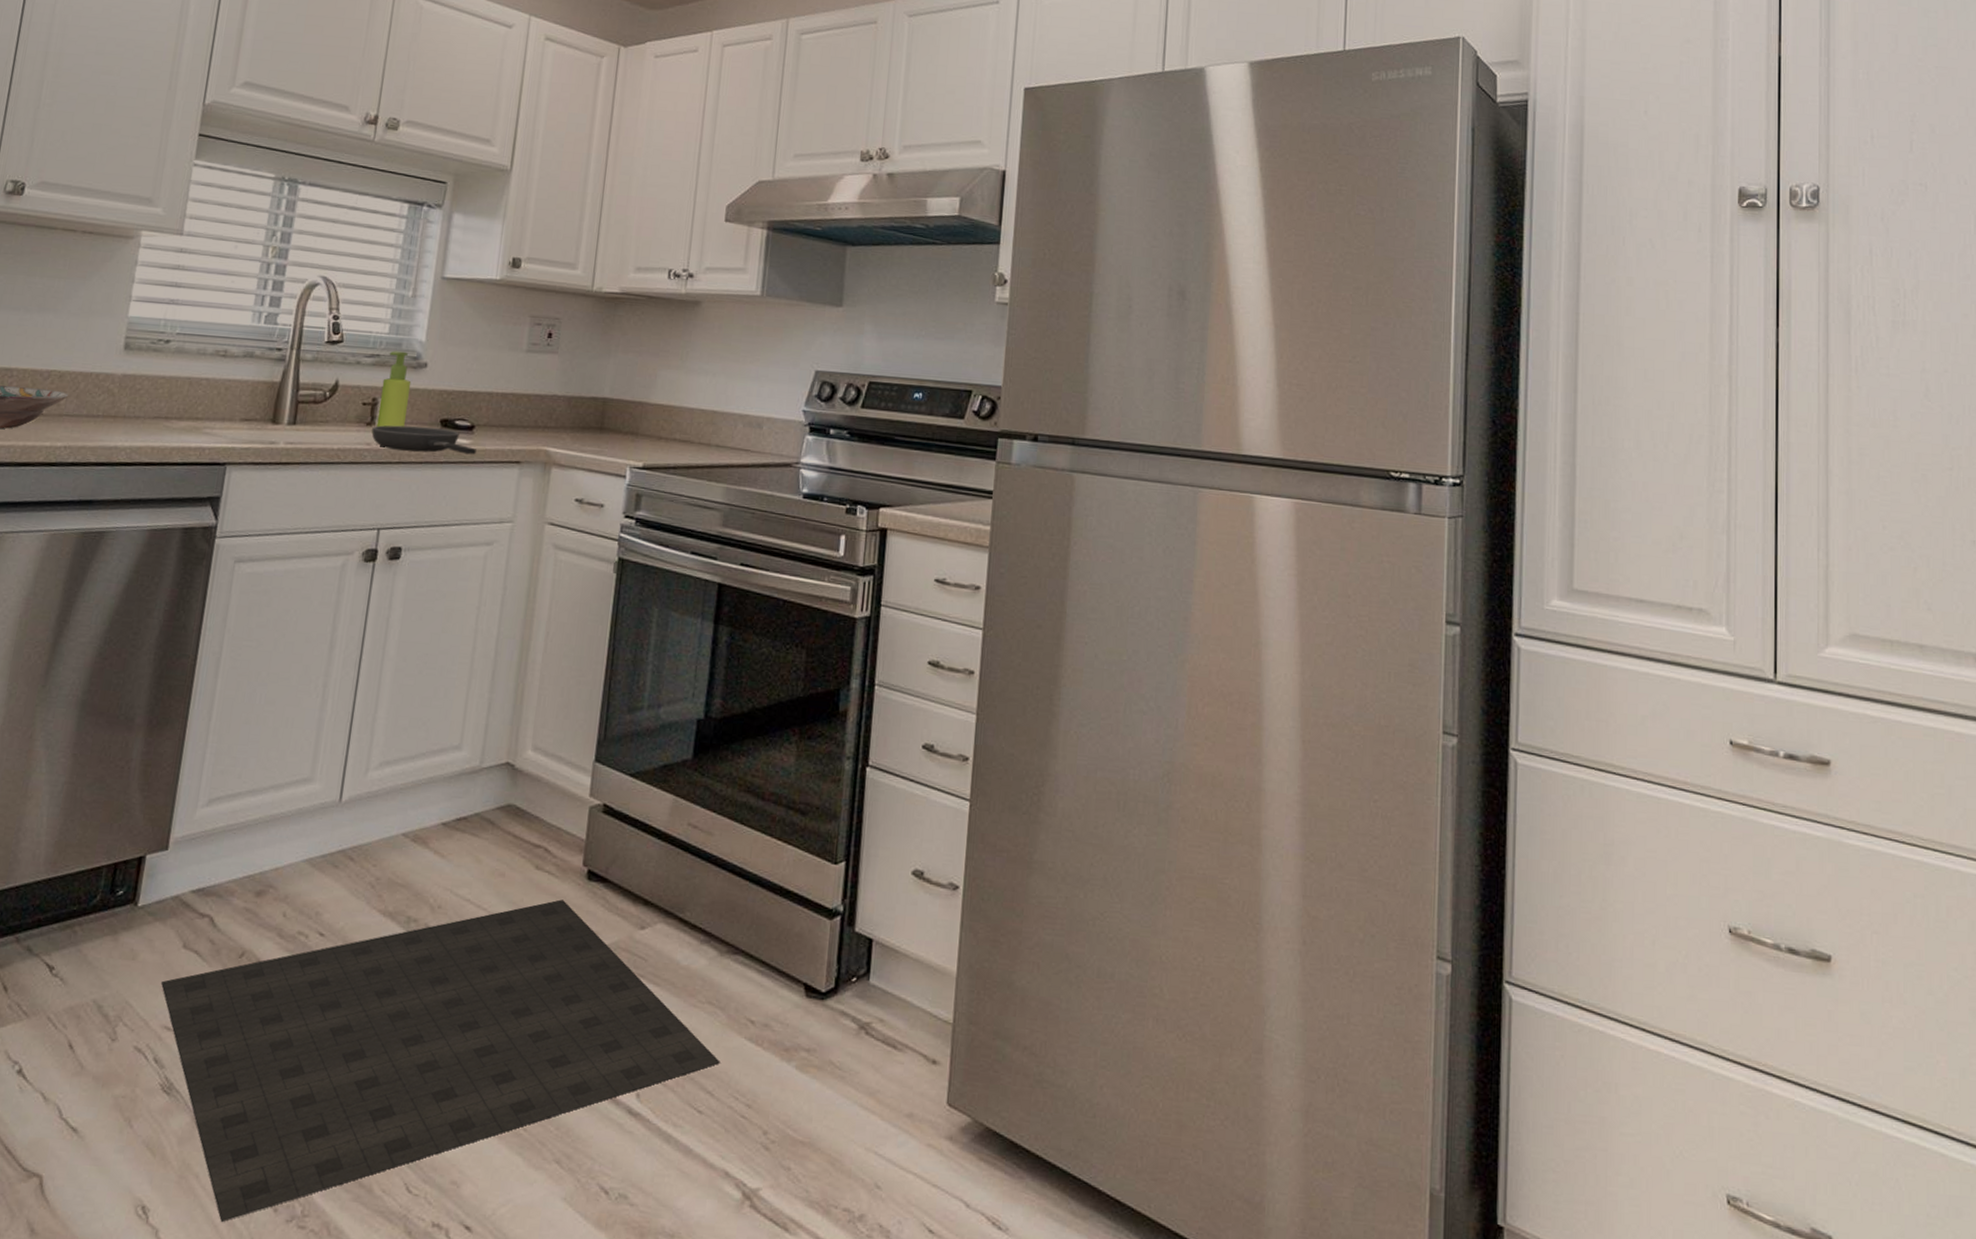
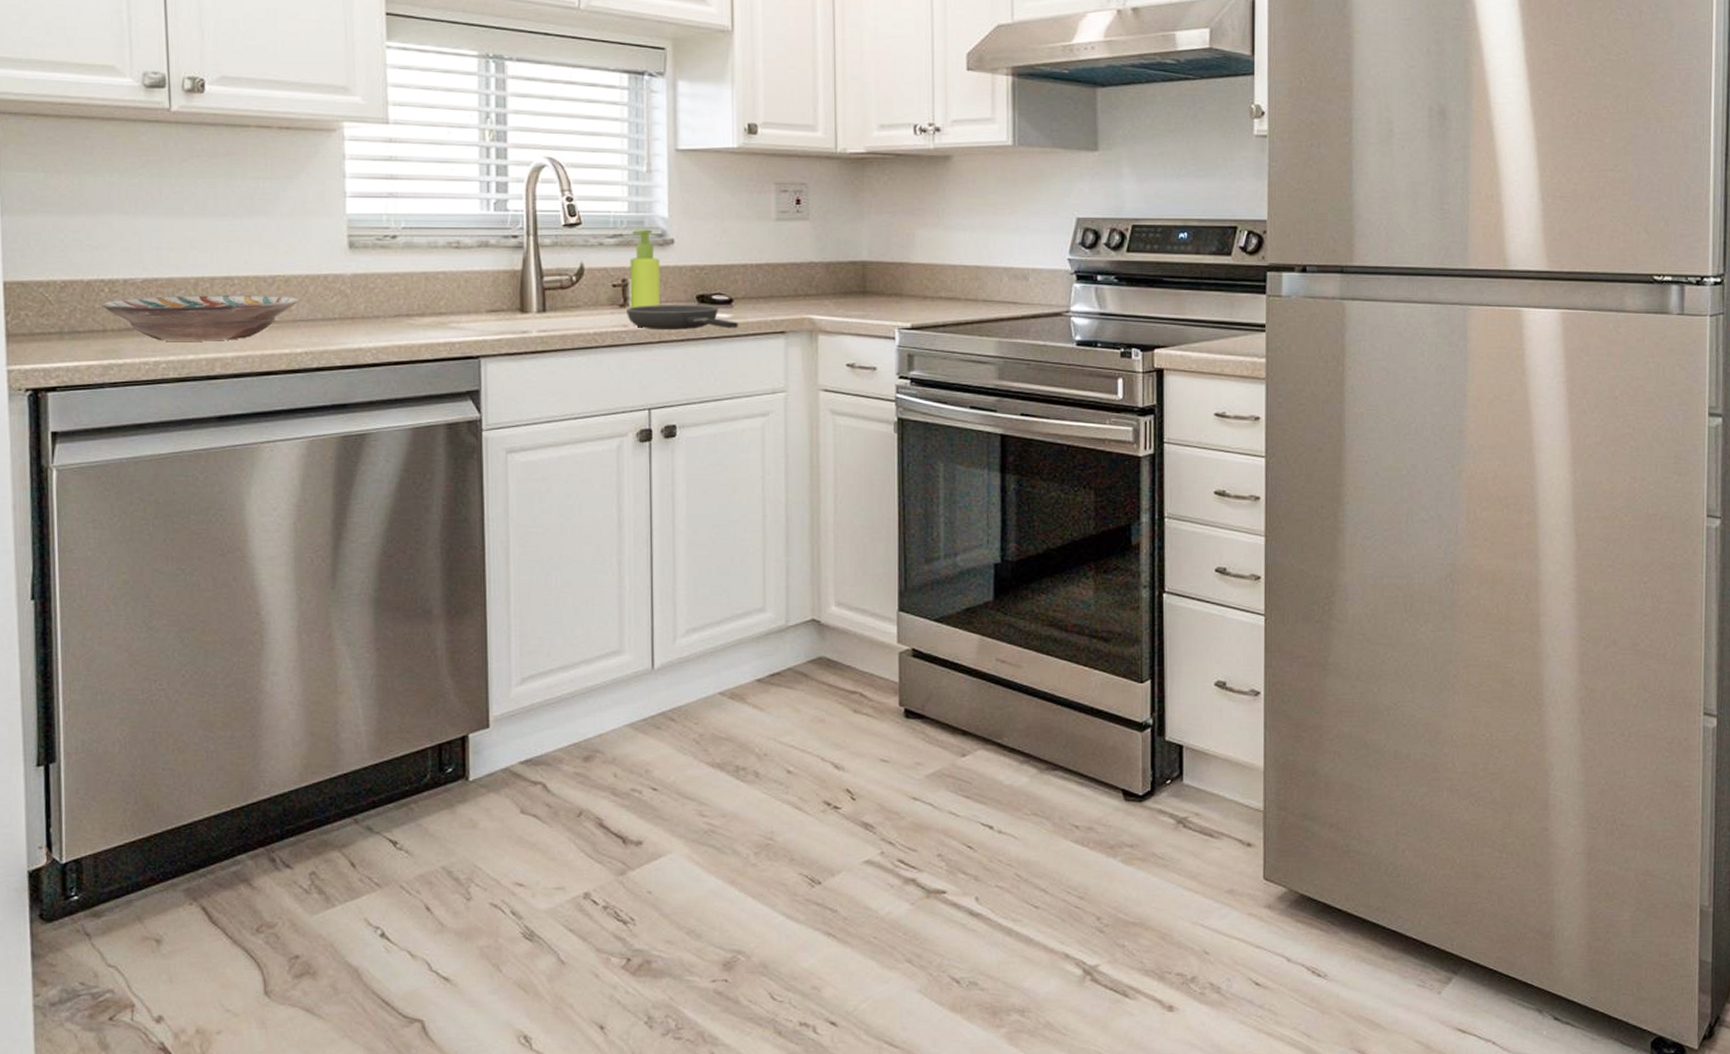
doormat: present [161,899,720,1223] -> none [506,738,1051,1042]

